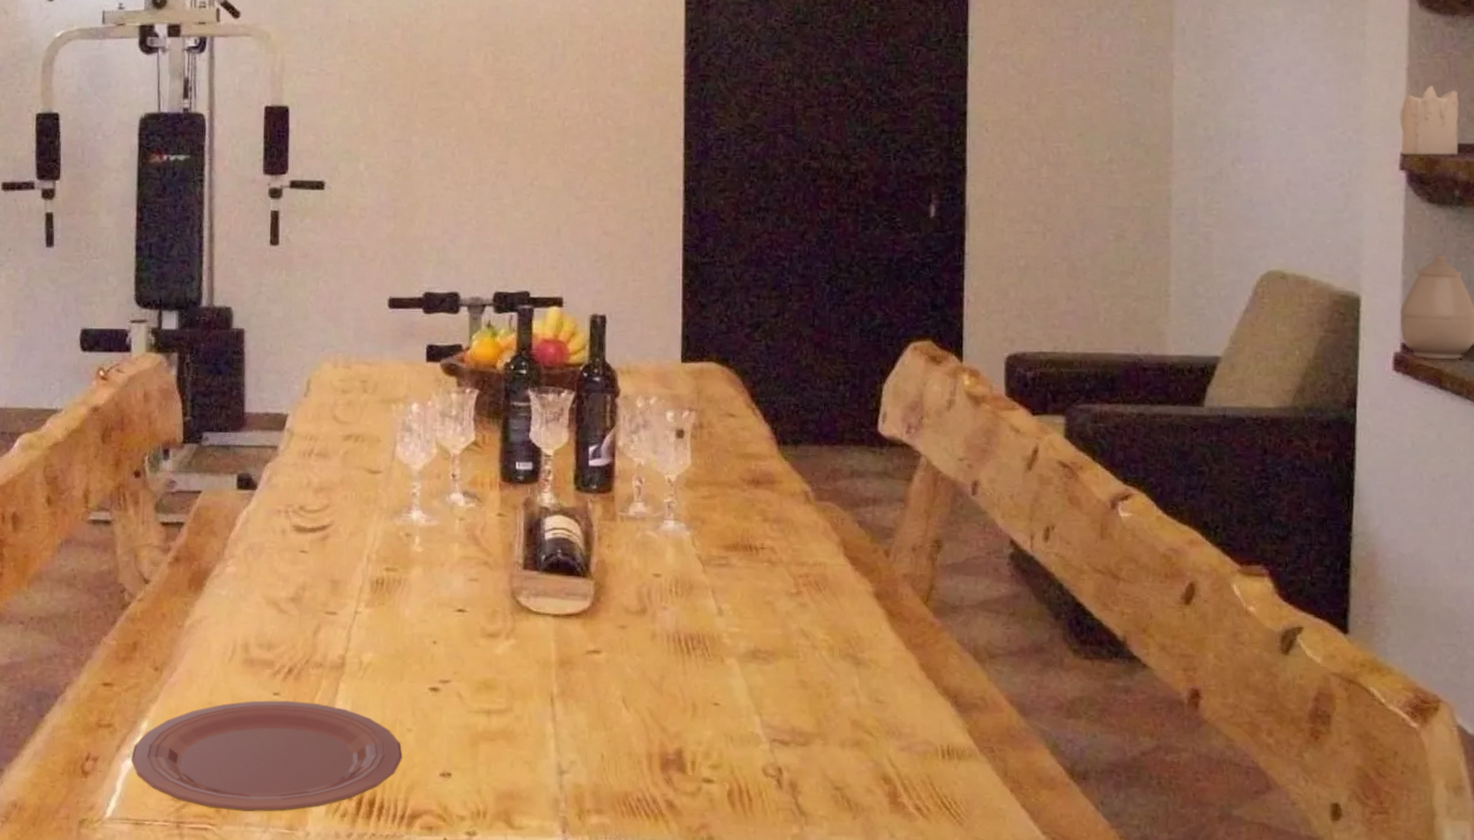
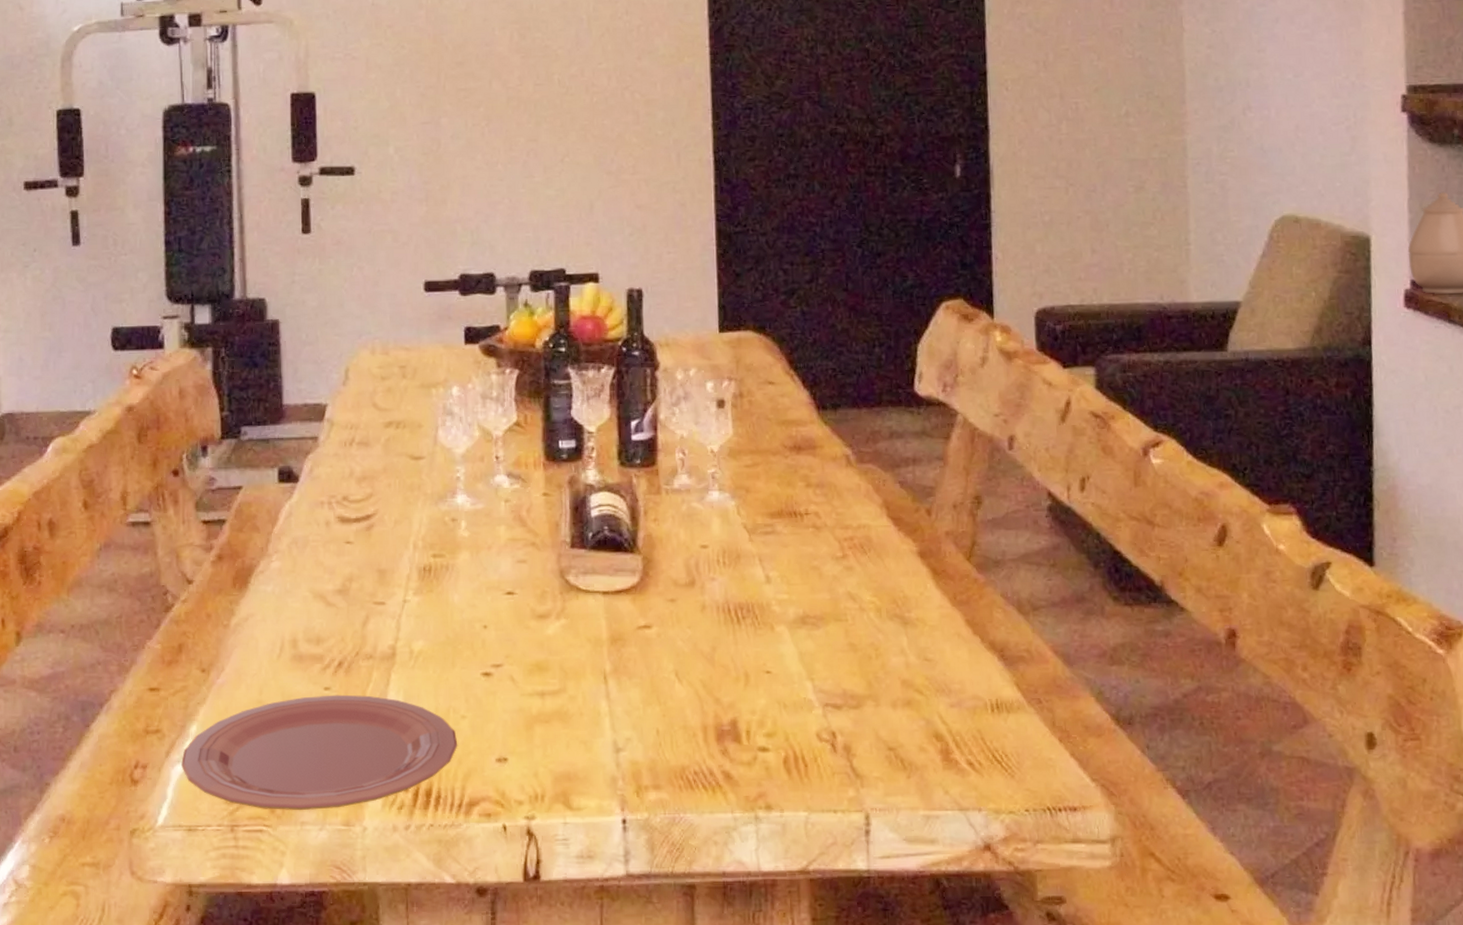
candle: present [1399,86,1460,155] -> none [1398,29,1456,97]

